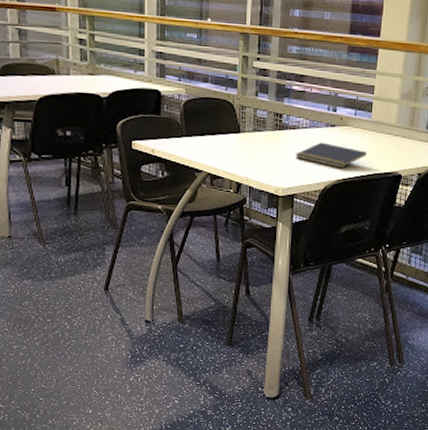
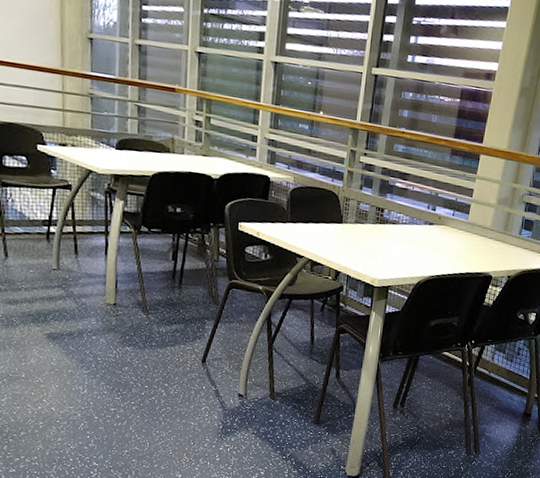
notepad: present [295,142,367,168] -> none [393,238,461,265]

